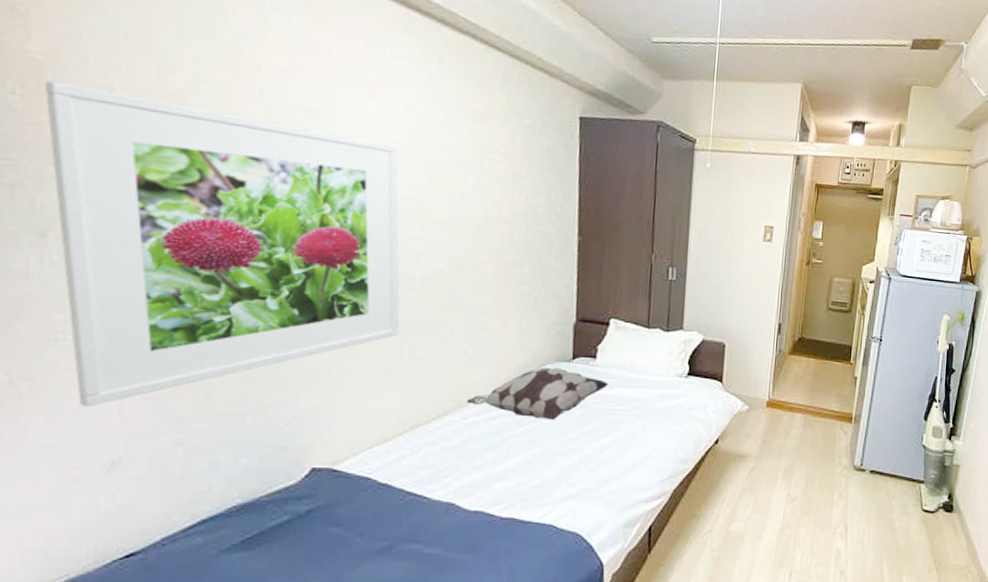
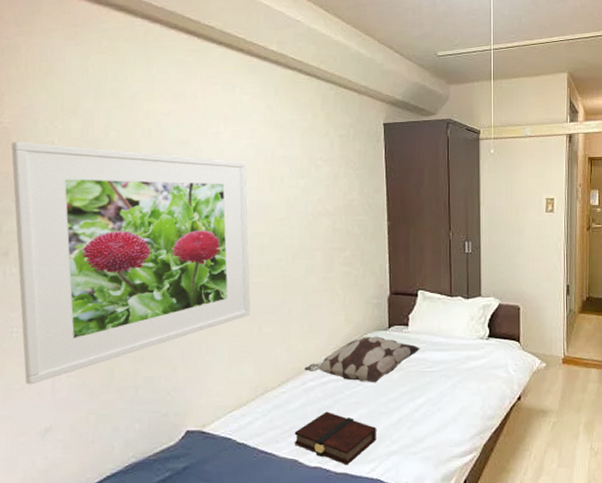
book: none [451,450,552,510] -> present [294,411,376,465]

